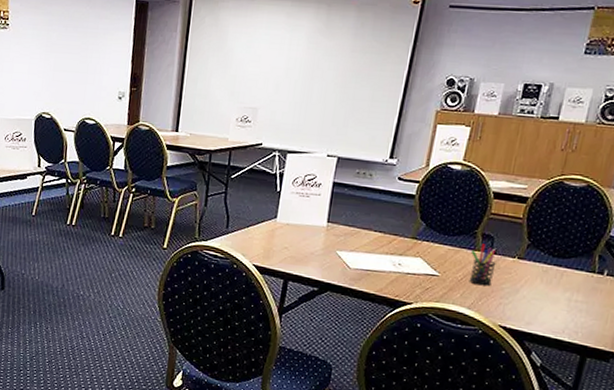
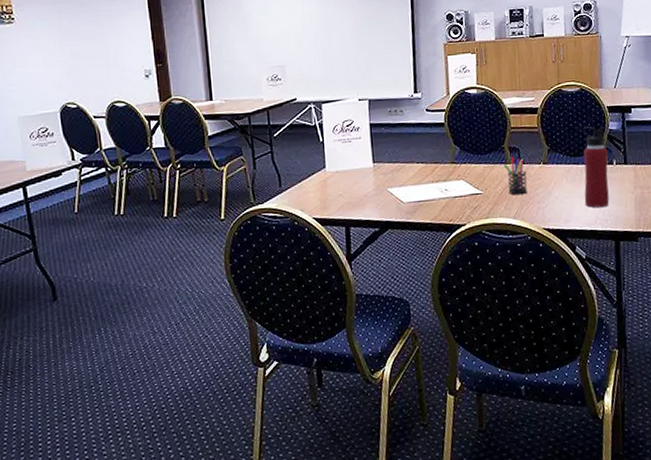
water bottle: none [555,227,602,319] -> present [583,126,610,208]

